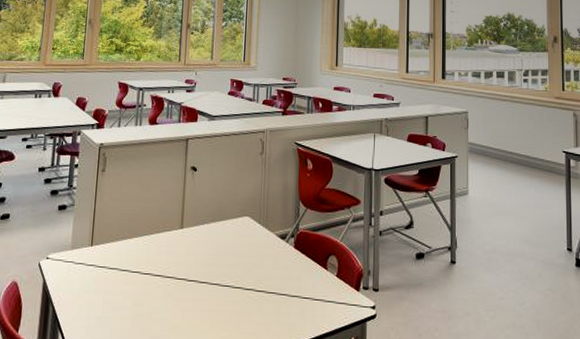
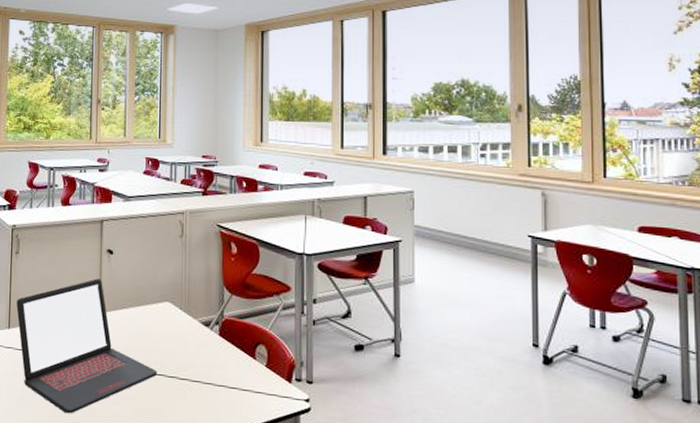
laptop: none [100,195,235,330] -> present [16,278,158,414]

